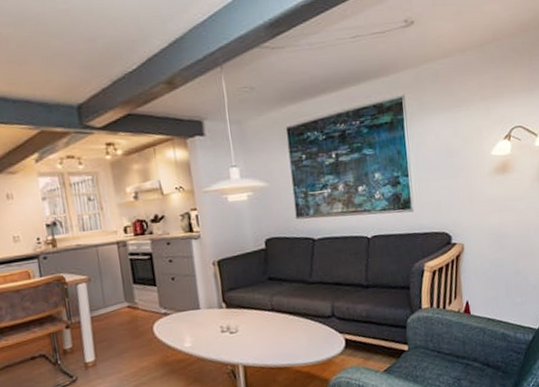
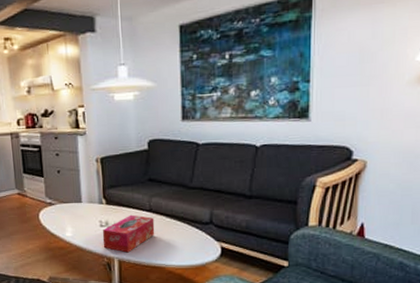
tissue box: none [223,316,279,357] -> present [102,214,155,253]

